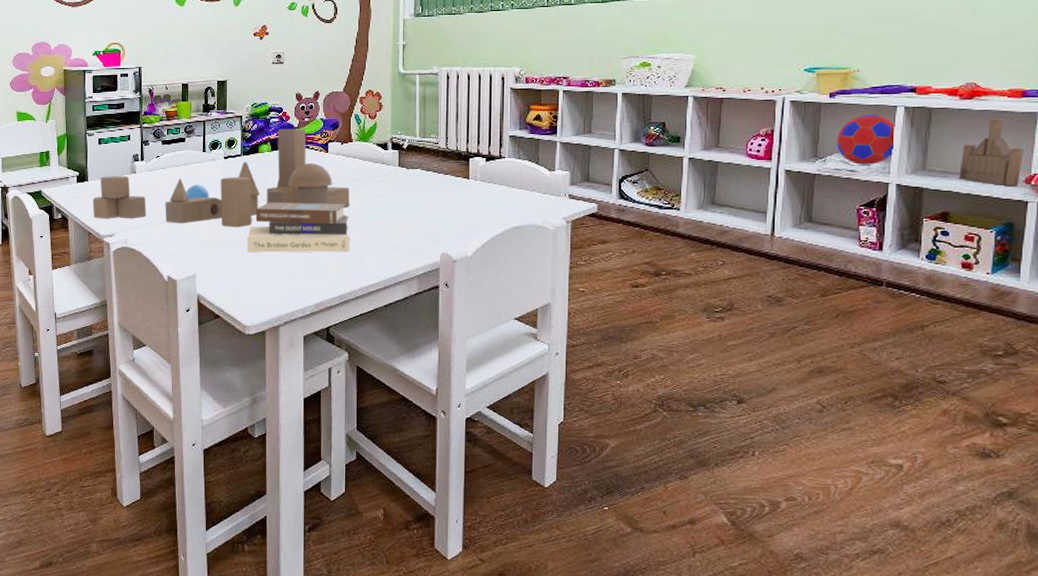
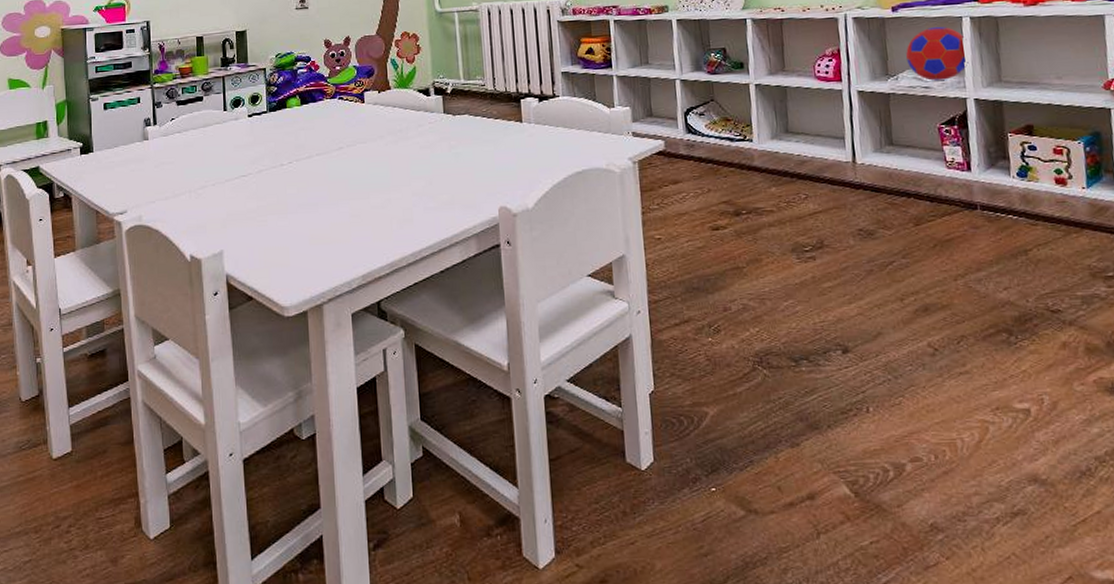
toy blocks: present [92,129,350,227] -> none [99,78,393,195]
books: present [247,202,350,253] -> none [279,159,397,221]
toy building blocks: present [959,119,1024,187] -> none [1035,24,1099,94]

